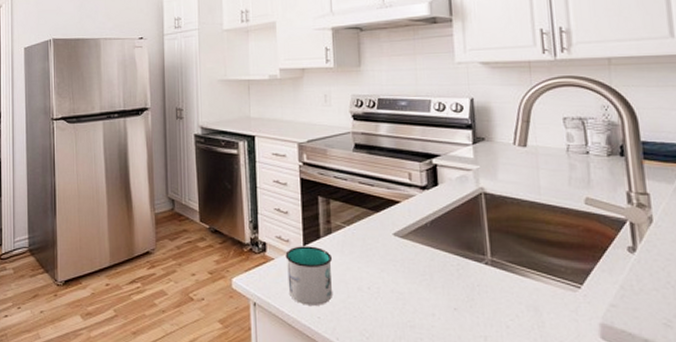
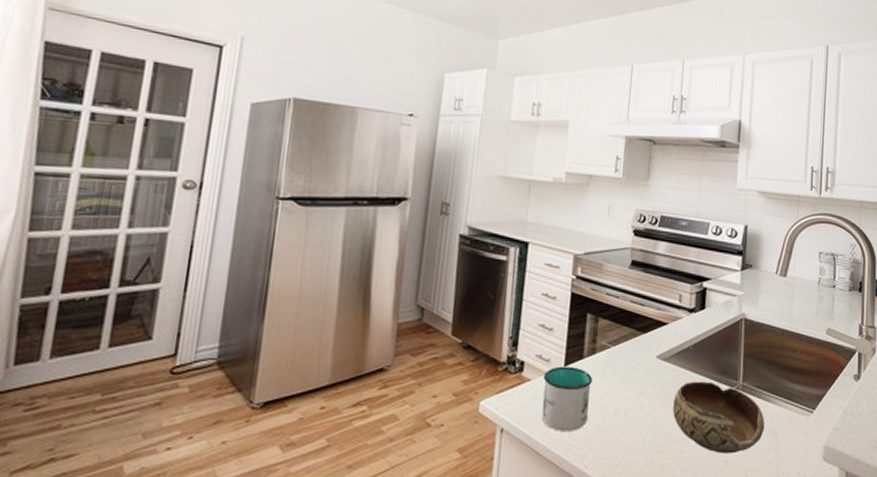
bowl: none [416,257,524,330] -> present [672,381,765,454]

